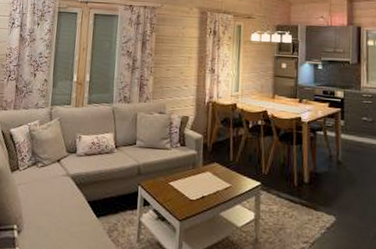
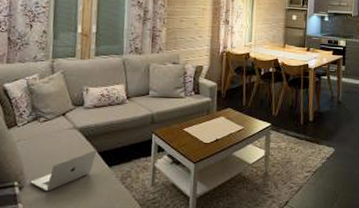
laptop: none [27,198,86,238] -> present [30,149,97,192]

